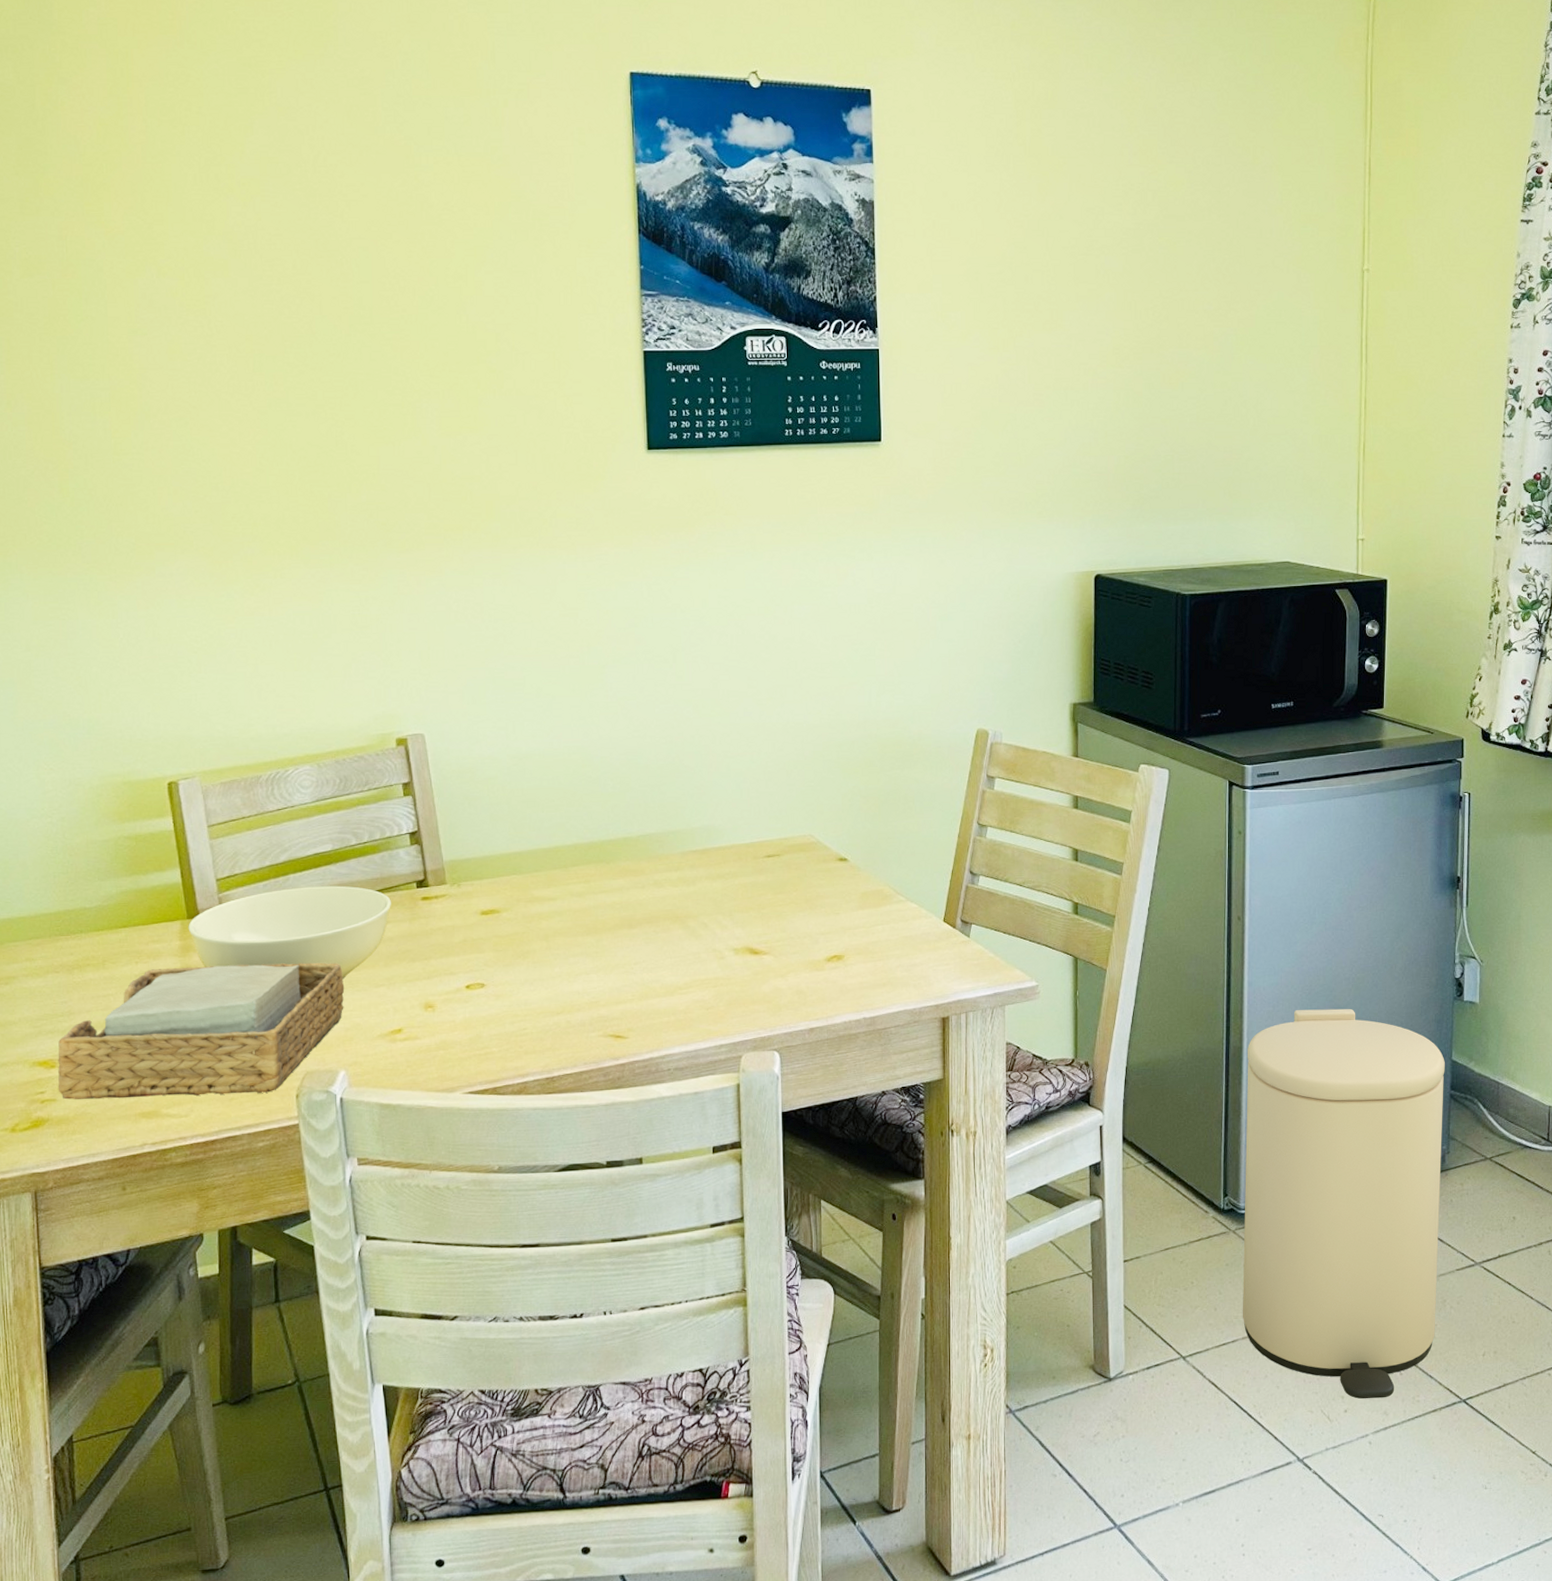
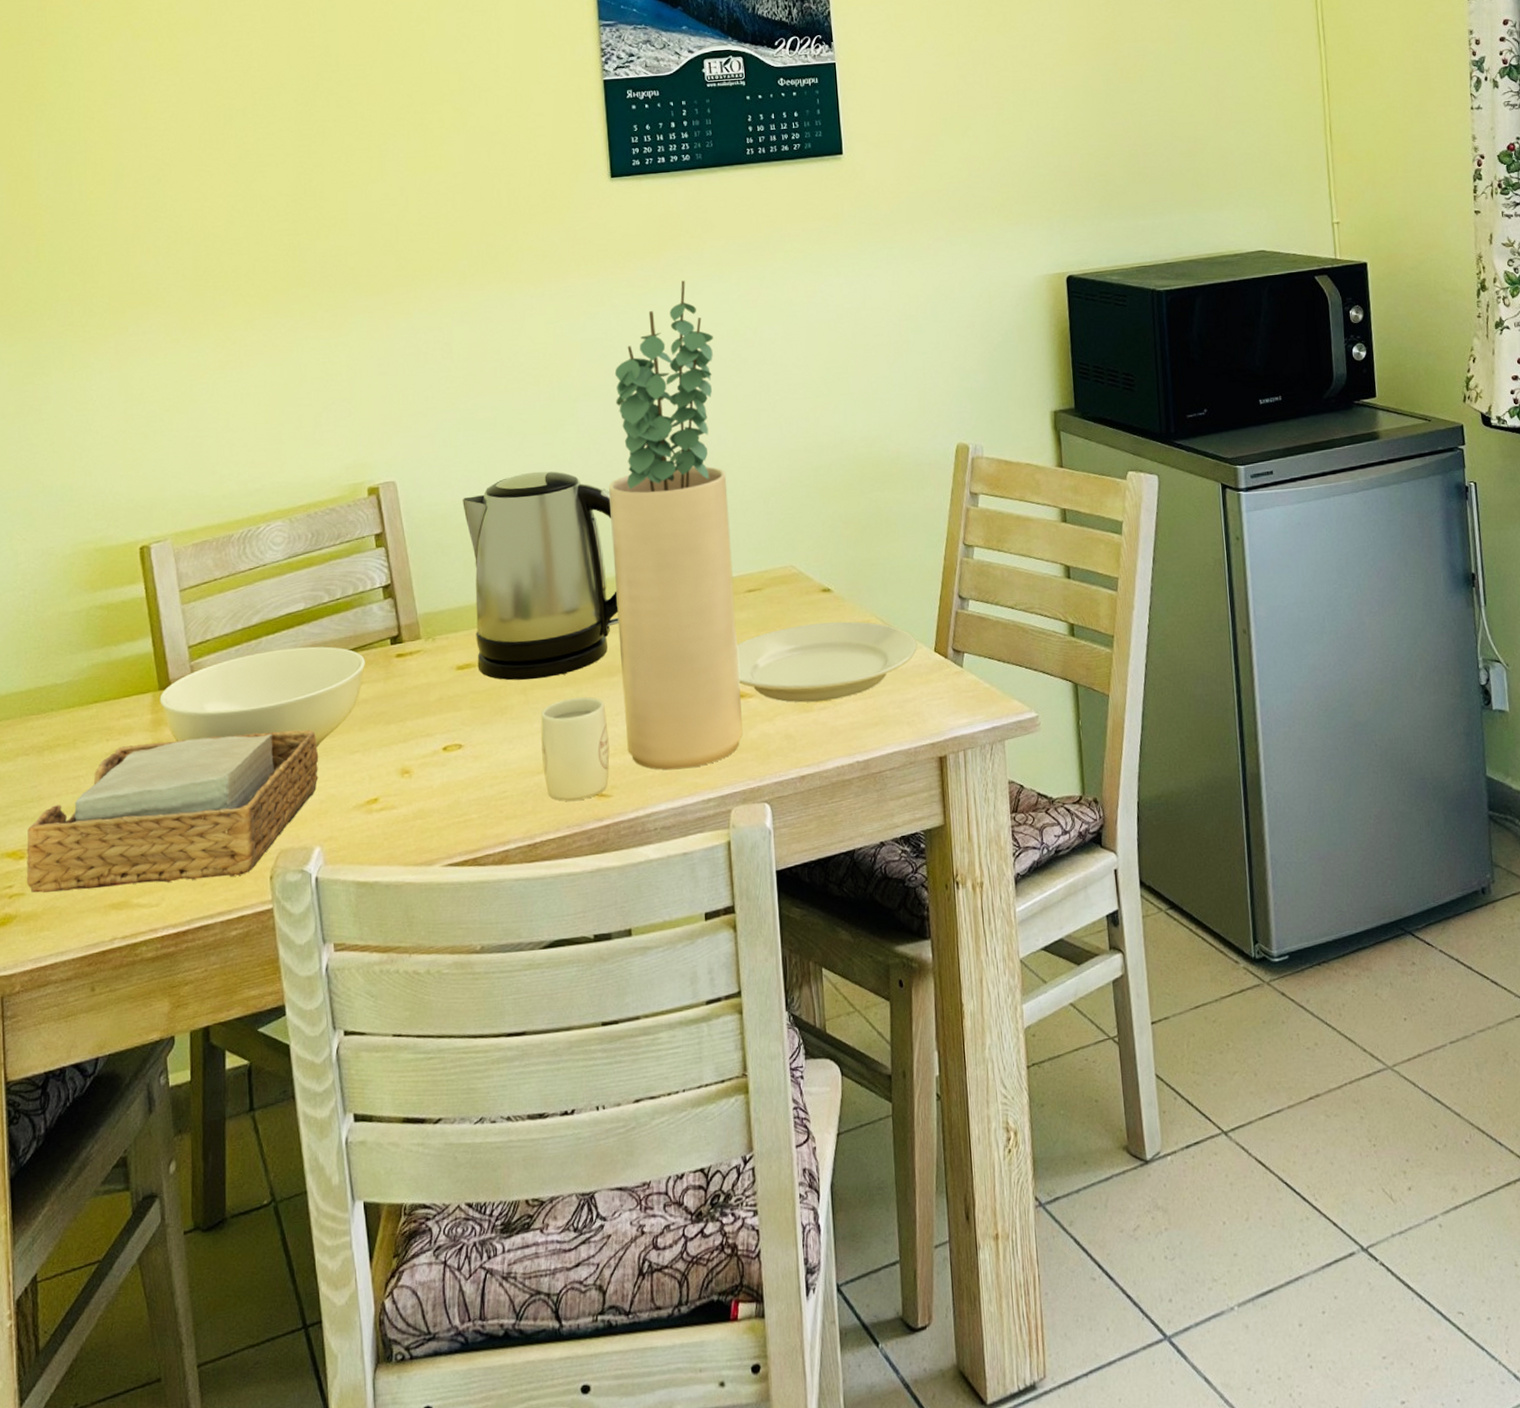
kettle: none [490,732,641,928] -> present [462,471,619,681]
mug: none [561,945,627,1041] -> present [540,696,610,802]
vase: none [635,556,756,1017] -> present [609,280,743,771]
plate: none [753,889,928,962] -> present [736,621,918,703]
pedal bin: present [1242,1008,1445,1399] -> none [1265,724,1500,1174]

